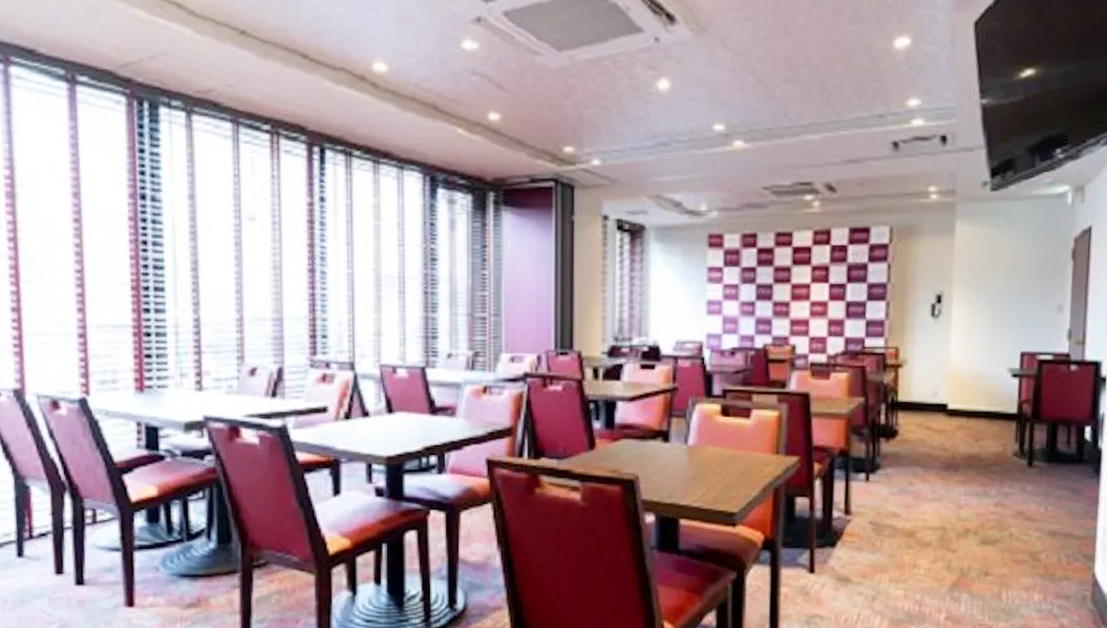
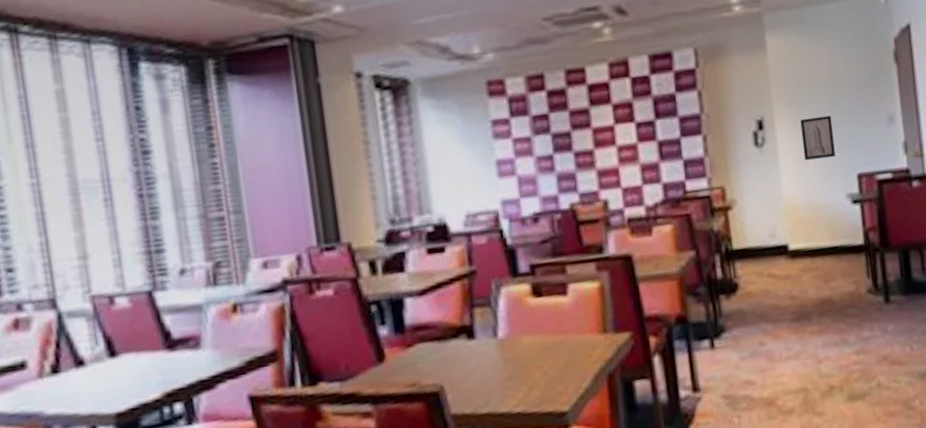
wall art: none [974,298,1005,335] -> present [800,115,836,160]

